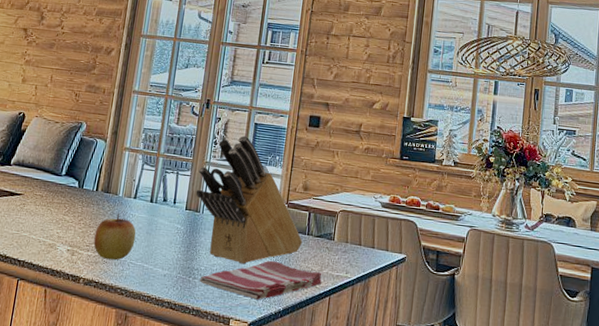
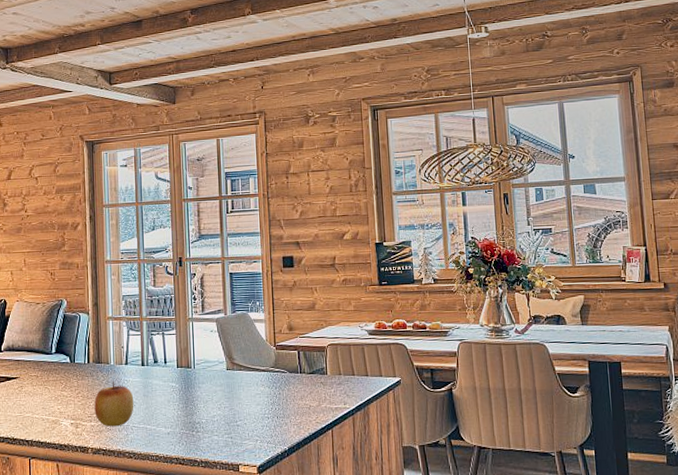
knife block: present [196,135,303,265] -> none [183,287,297,412]
dish towel: present [199,260,323,300] -> none [202,403,323,443]

